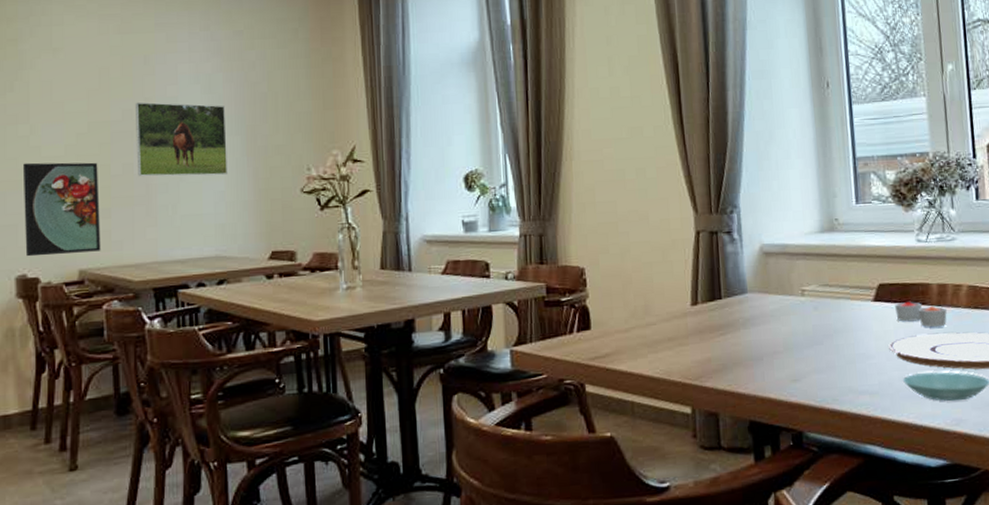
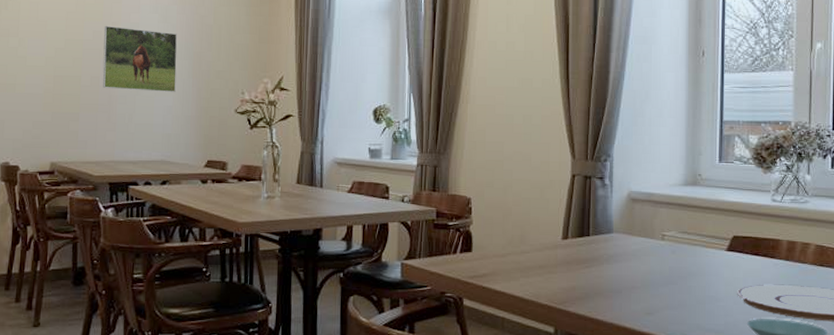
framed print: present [22,162,101,257] -> none [9,69,71,148]
candle: present [895,301,947,328] -> none [746,253,794,280]

